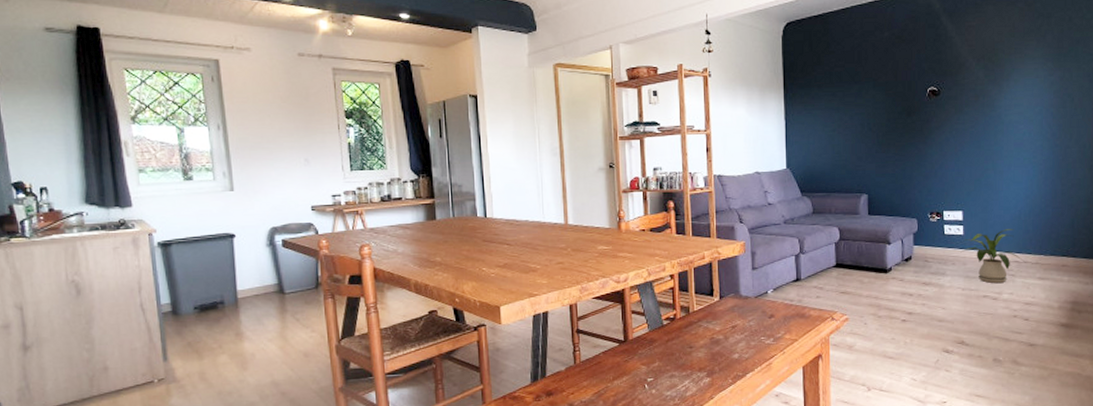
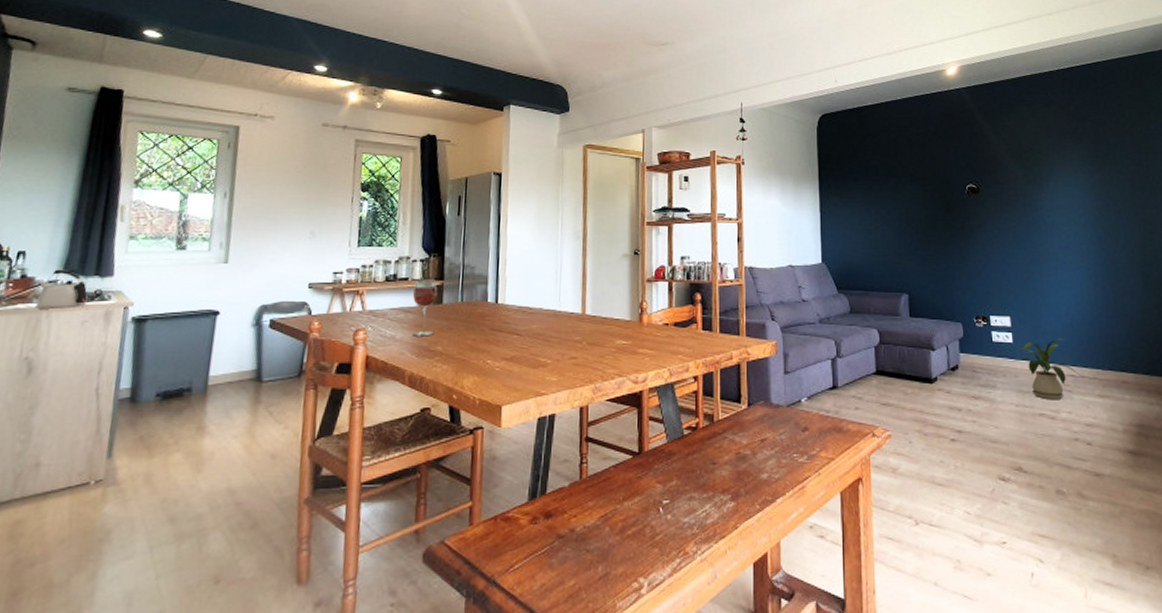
kettle: none [67,202,114,239] -> present [35,269,87,310]
wineglass: none [407,197,432,250] -> present [412,278,438,337]

